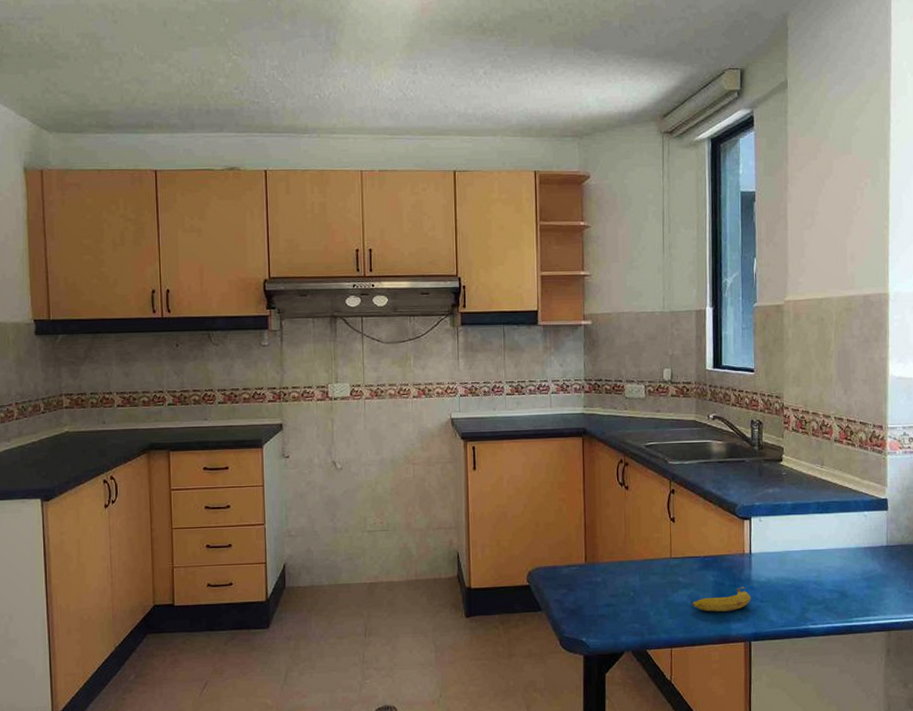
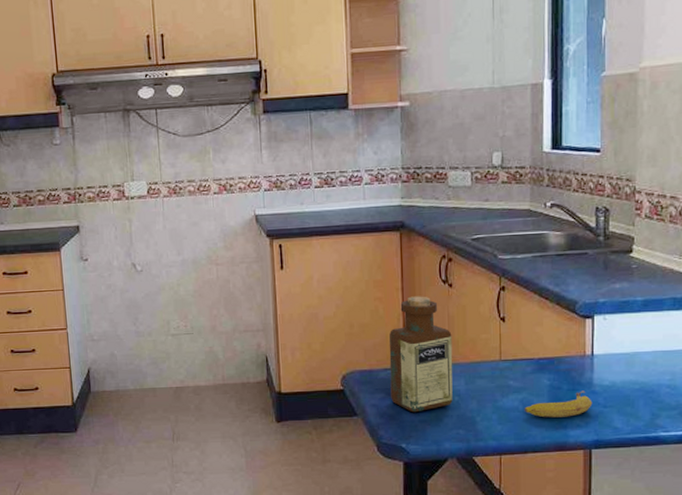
bottle: none [571,497,629,608] -> present [389,296,453,413]

